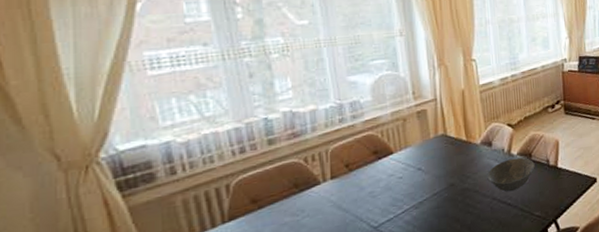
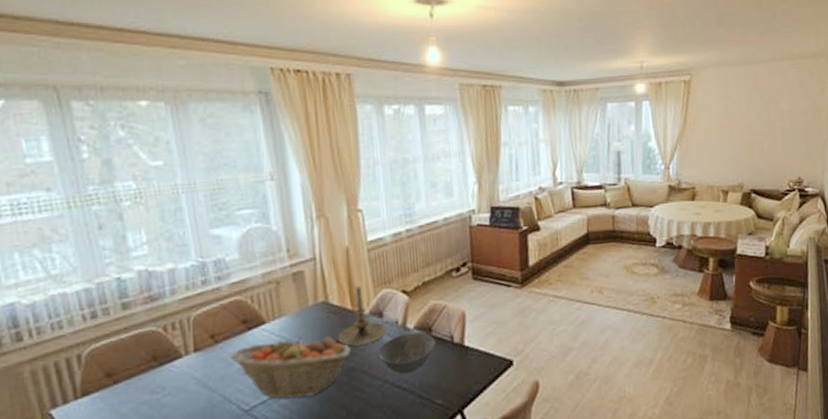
fruit basket: none [361,163,465,216] -> present [229,336,351,399]
candle holder: none [454,121,495,171] -> present [337,286,387,346]

